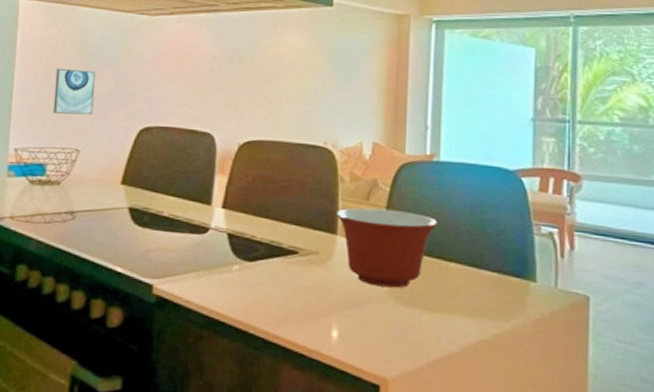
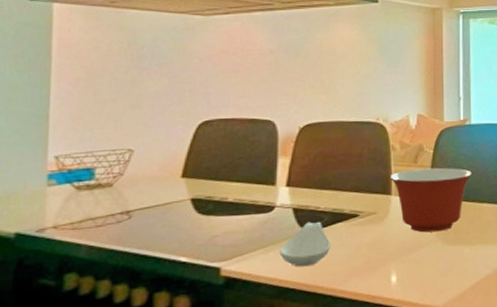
wall art: present [53,68,96,115] -> none [100,70,148,116]
spoon rest: none [211,251,267,301] -> present [279,222,331,267]

